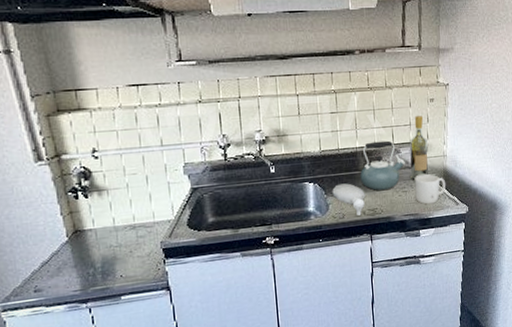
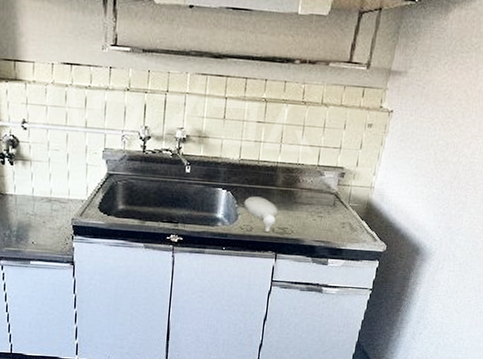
kettle: present [360,140,406,191] -> none [275,159,328,212]
bottle: present [410,116,428,181] -> none [329,140,357,208]
mug: present [414,173,446,205] -> none [330,202,367,235]

